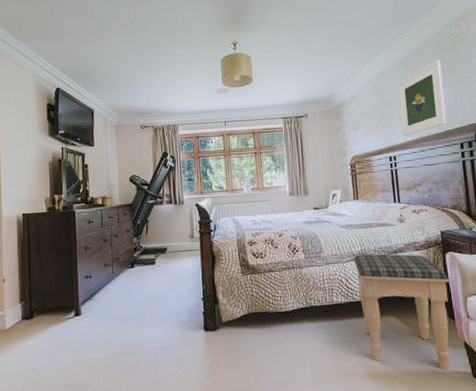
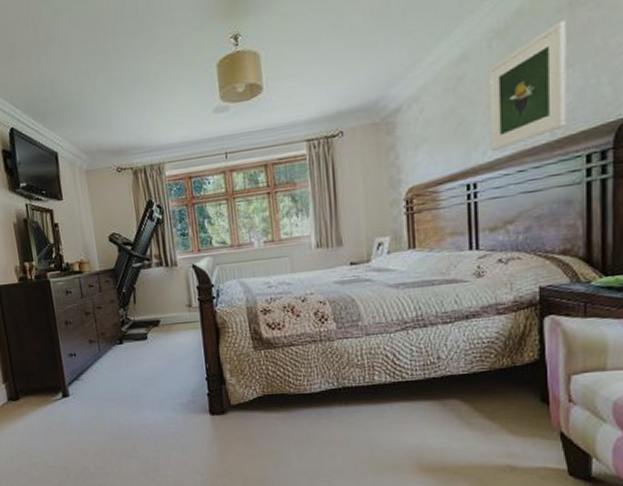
footstool: present [354,253,450,370] -> none [405,320,547,466]

